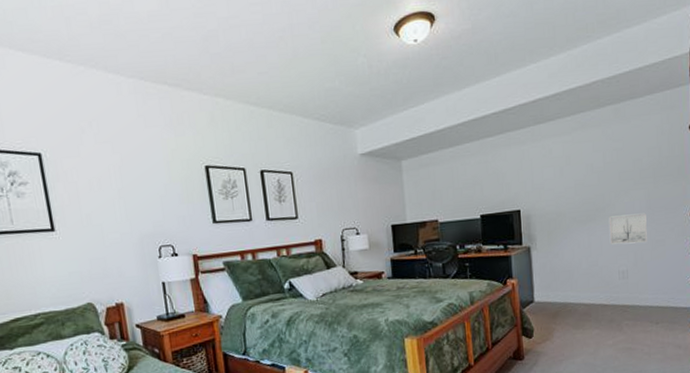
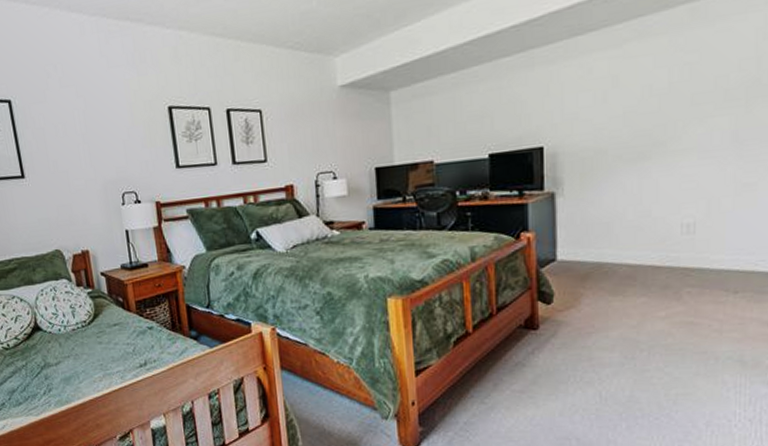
wall art: present [608,213,647,245] -> none [670,147,730,190]

